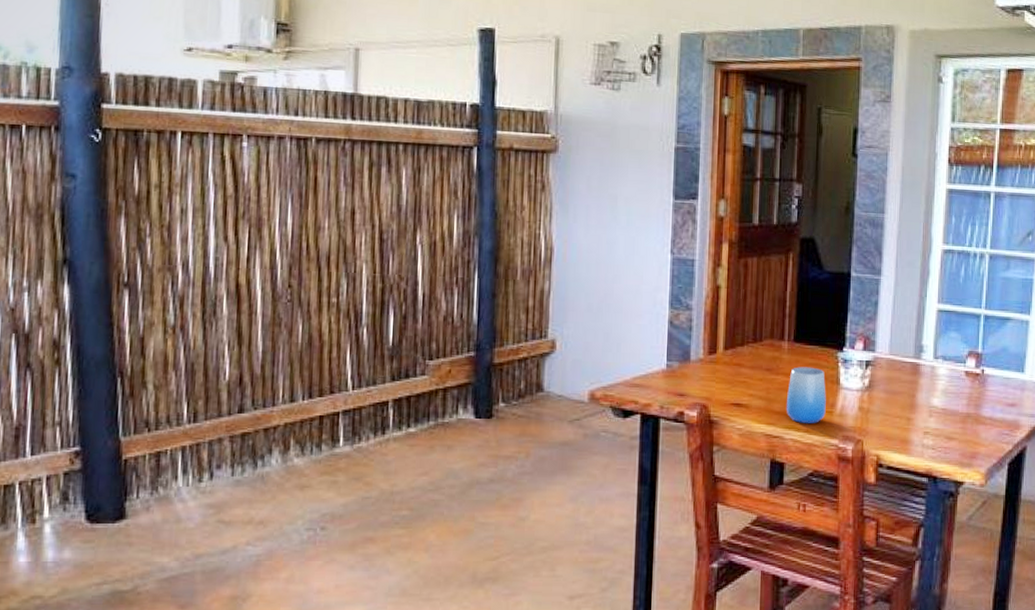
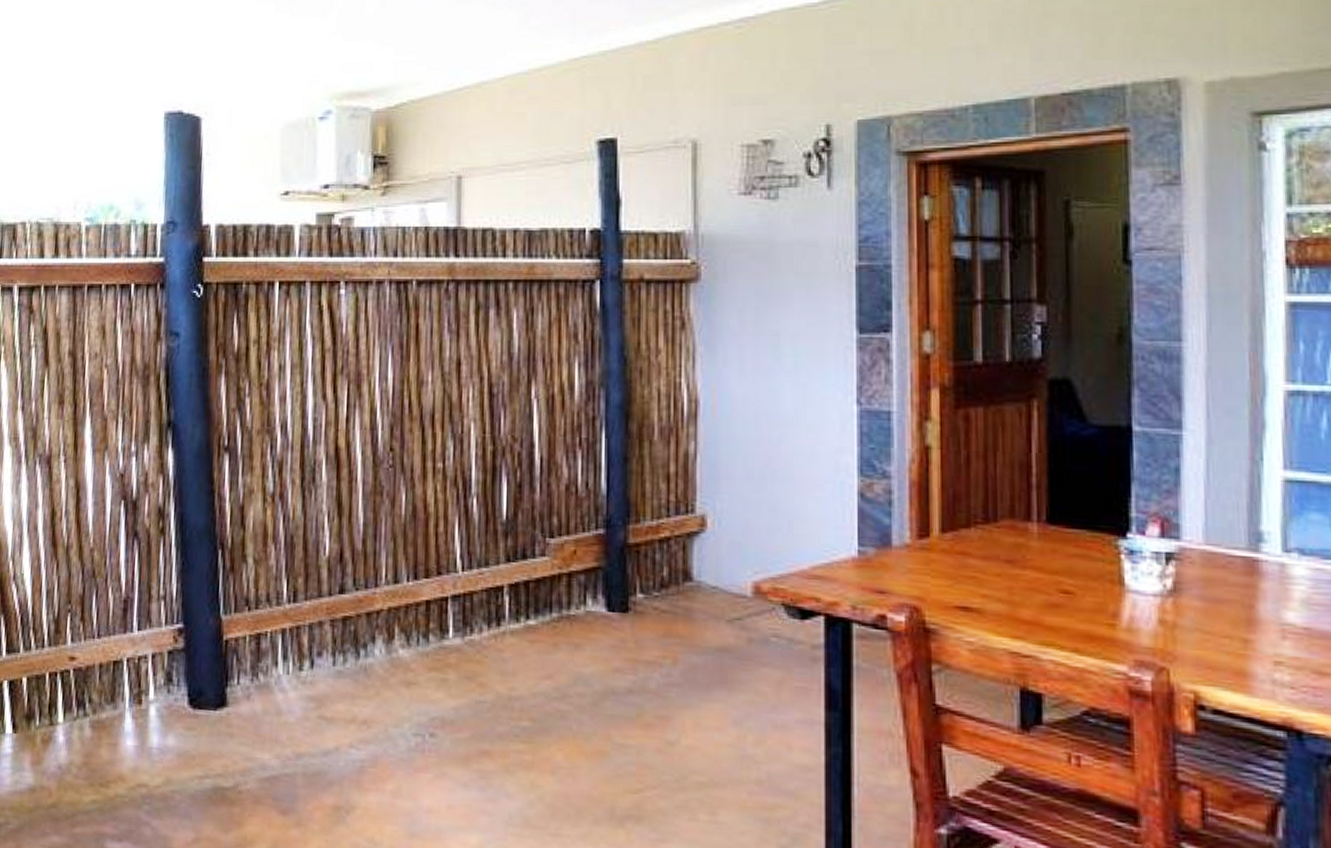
cup: present [786,367,826,423] -> none [1039,558,1104,640]

